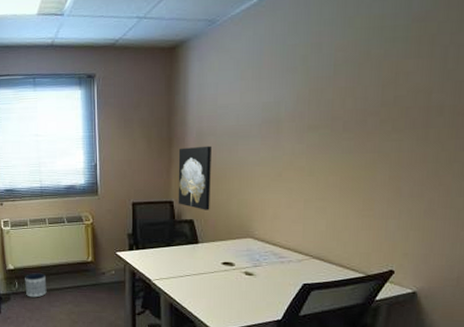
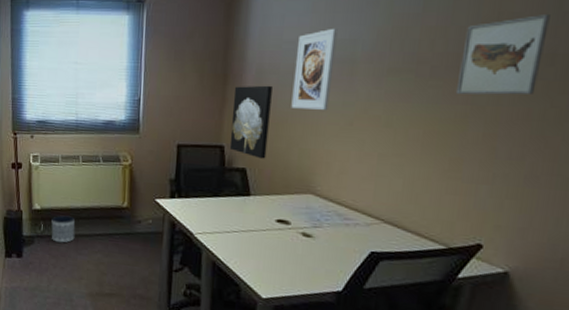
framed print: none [228,92,264,165] -> present [291,28,338,110]
wall art: none [364,71,437,144] -> present [455,13,550,95]

